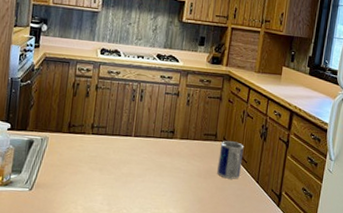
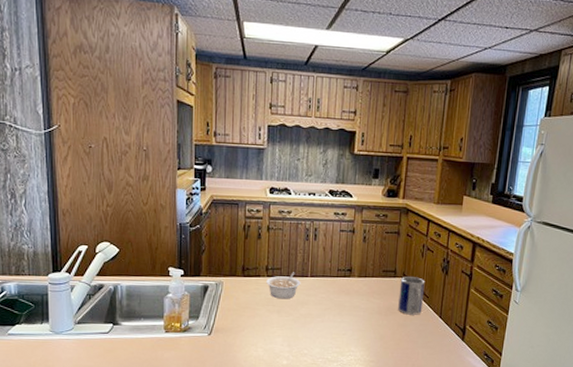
legume: none [91,131,125,158] -> present [266,272,301,299]

